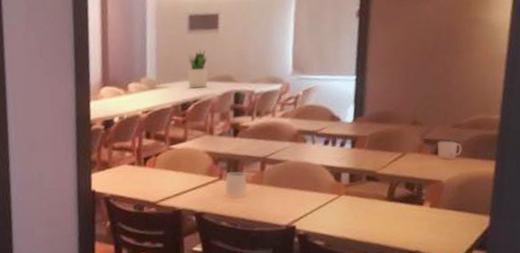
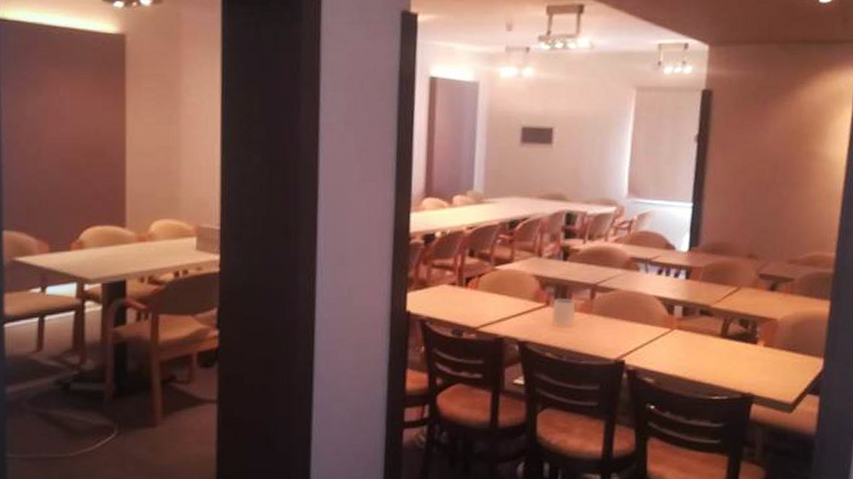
planter: present [187,50,208,89] -> none [517,165,540,206]
mug: present [437,140,462,161] -> none [772,276,798,298]

